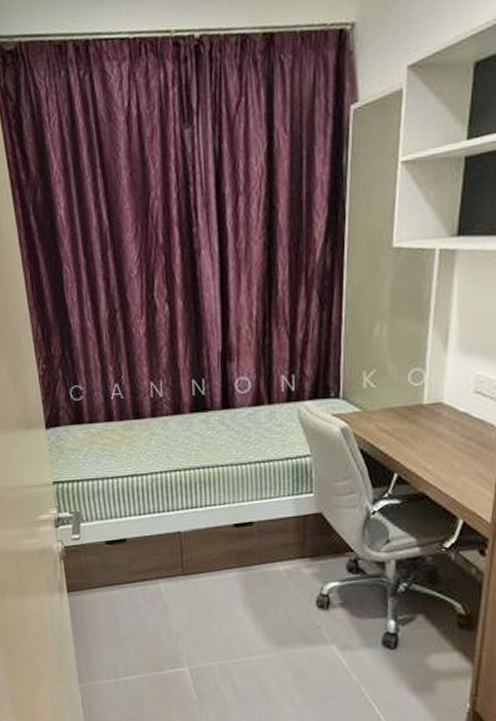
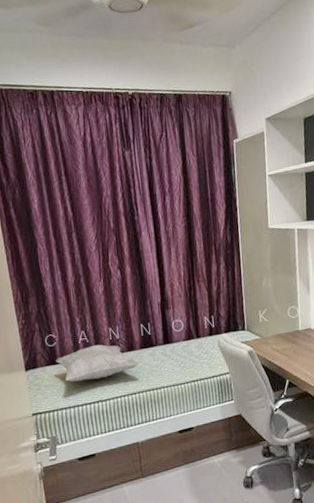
decorative pillow: none [82,402,188,448] -> present [55,344,139,382]

